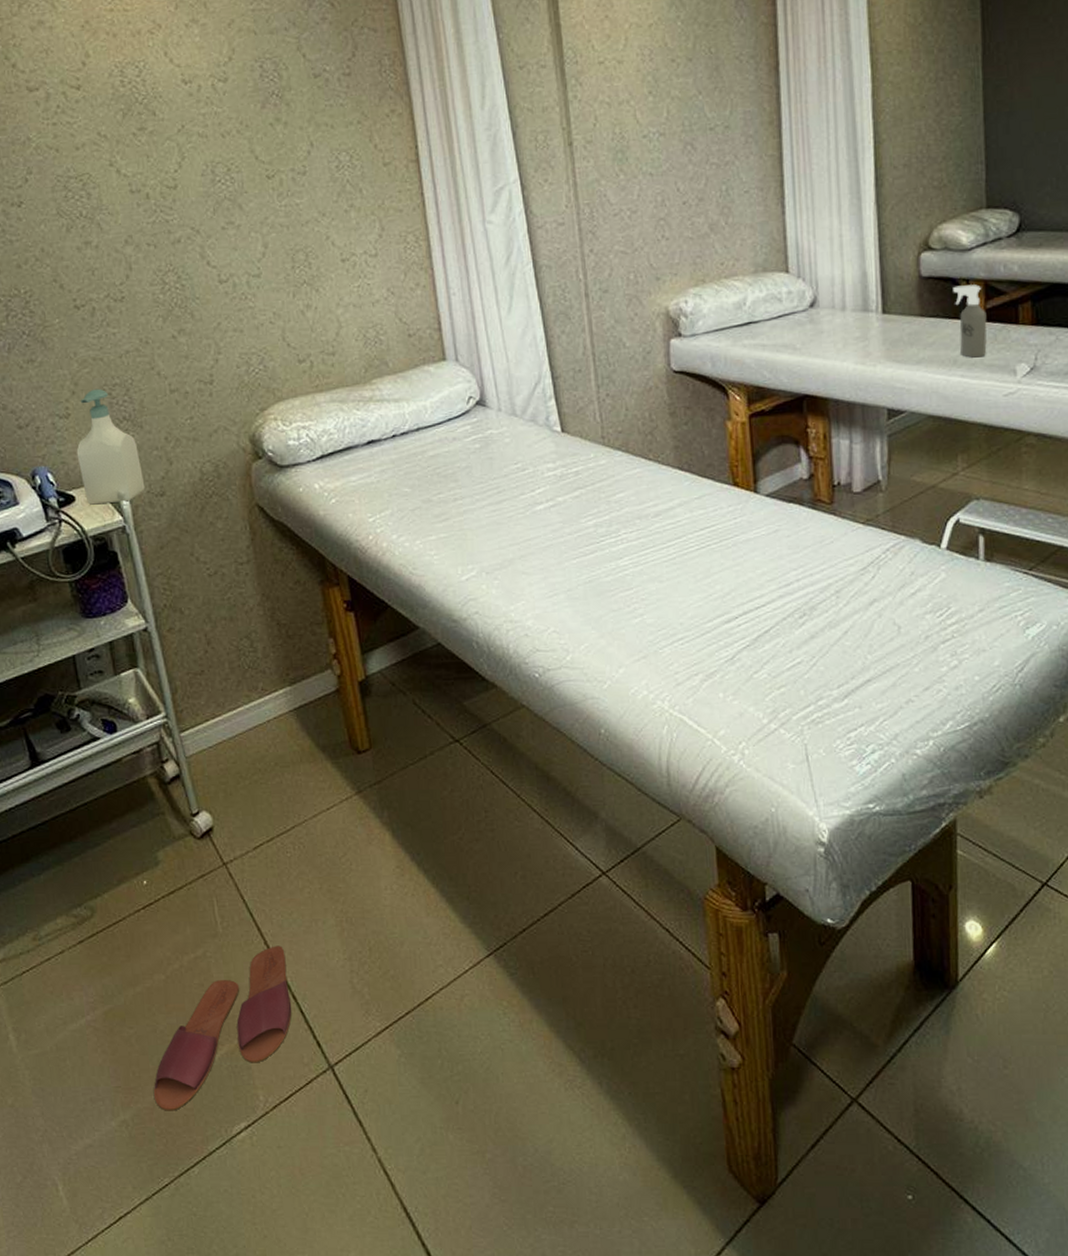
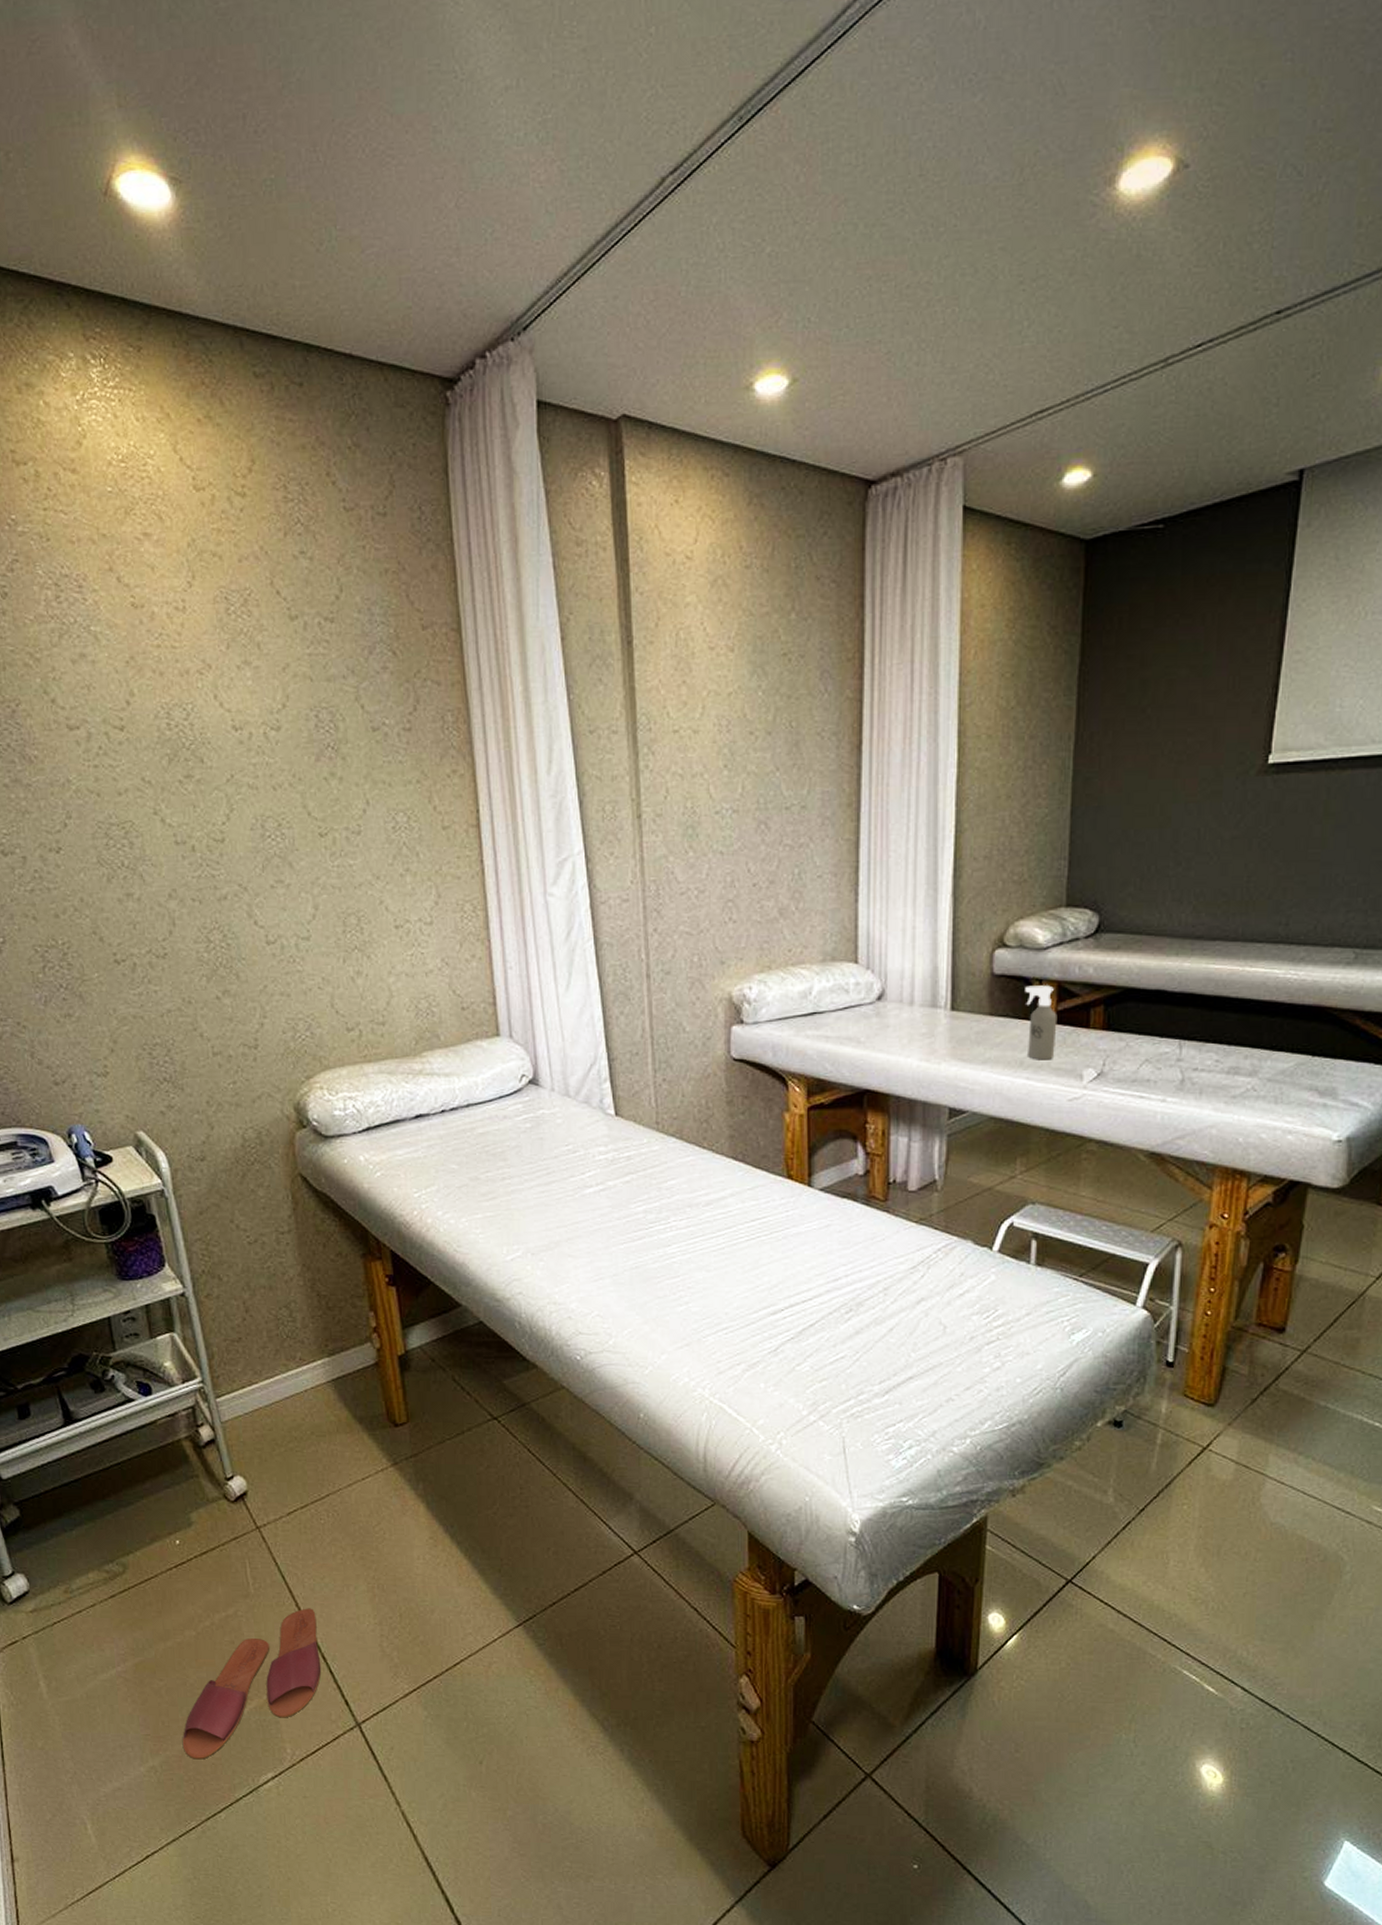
soap bottle: present [76,388,145,505] -> none [114,1047,185,1166]

